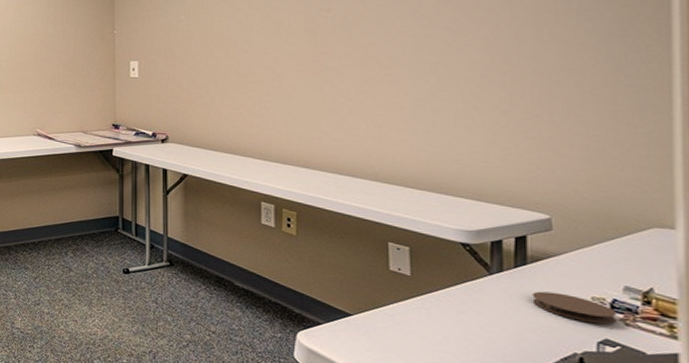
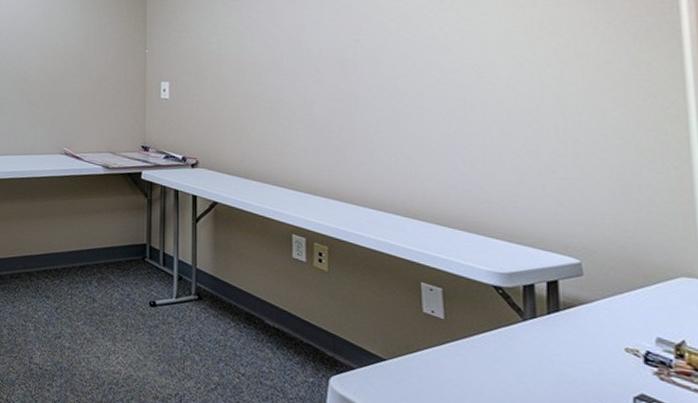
coaster: present [532,291,617,325] -> none [566,340,652,379]

